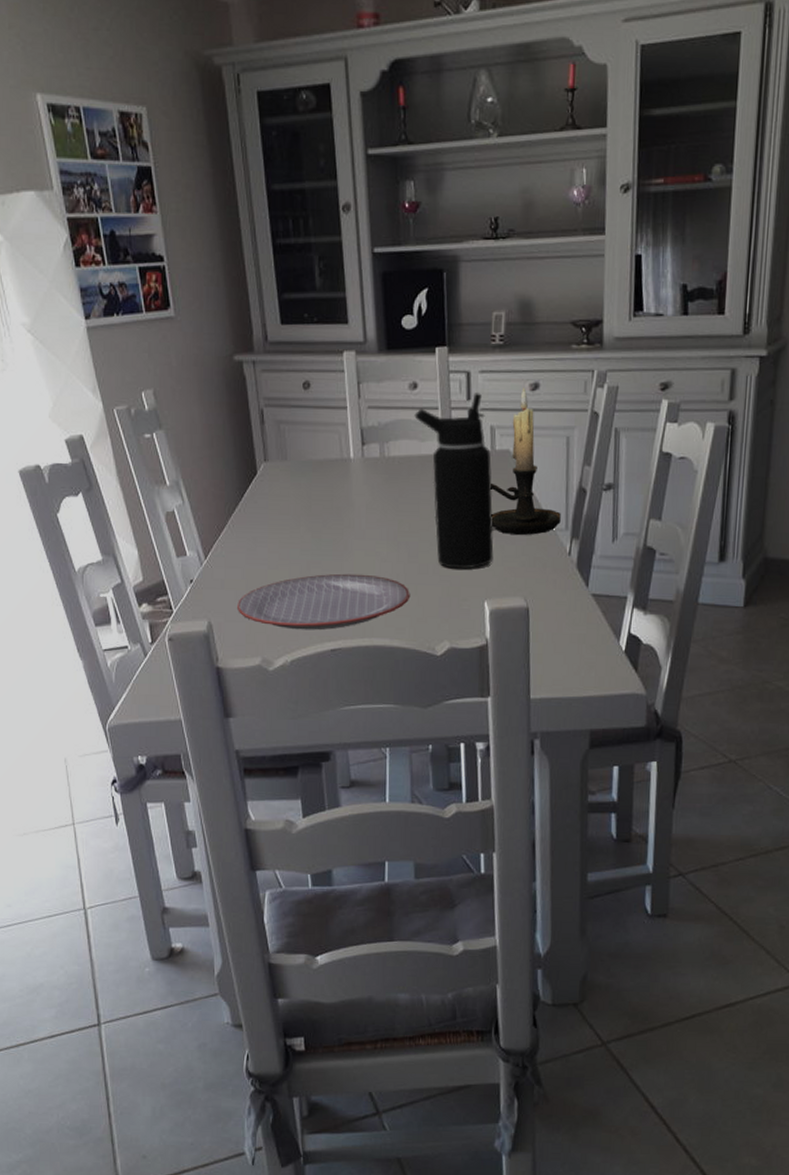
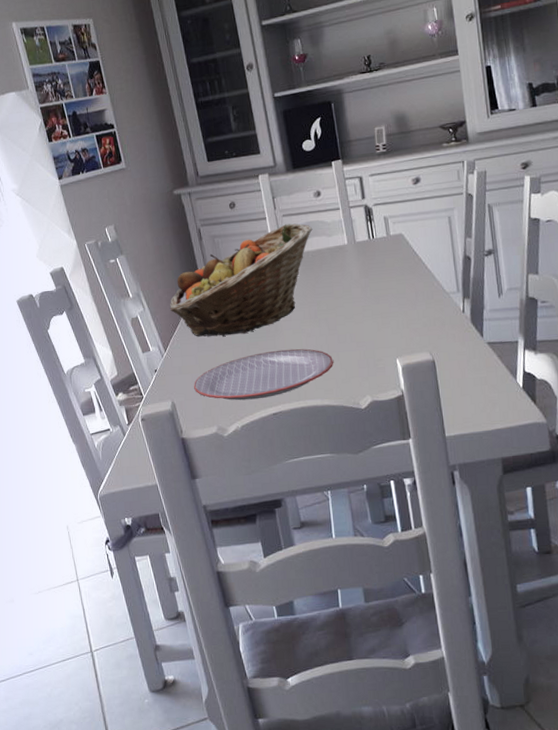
fruit basket: none [217,418,403,549] -> present [170,223,313,337]
water bottle: present [414,391,494,569] -> none [320,191,400,336]
candle holder: present [491,387,561,536] -> none [390,183,452,302]

